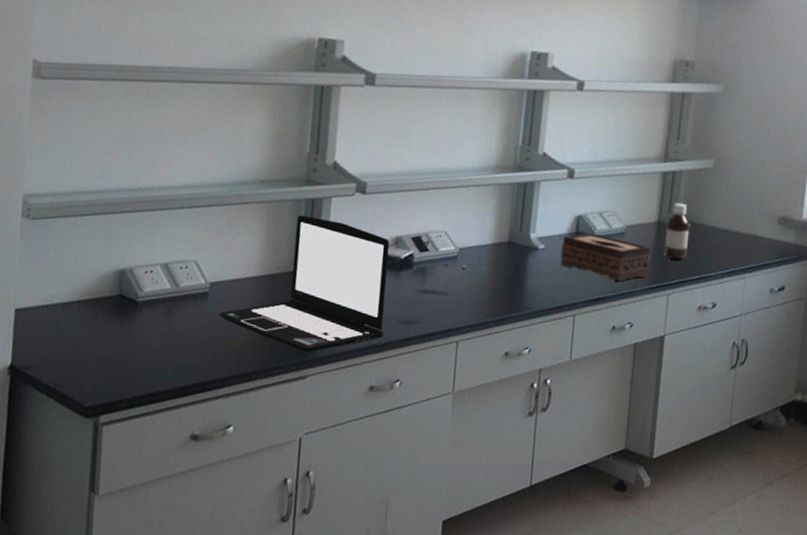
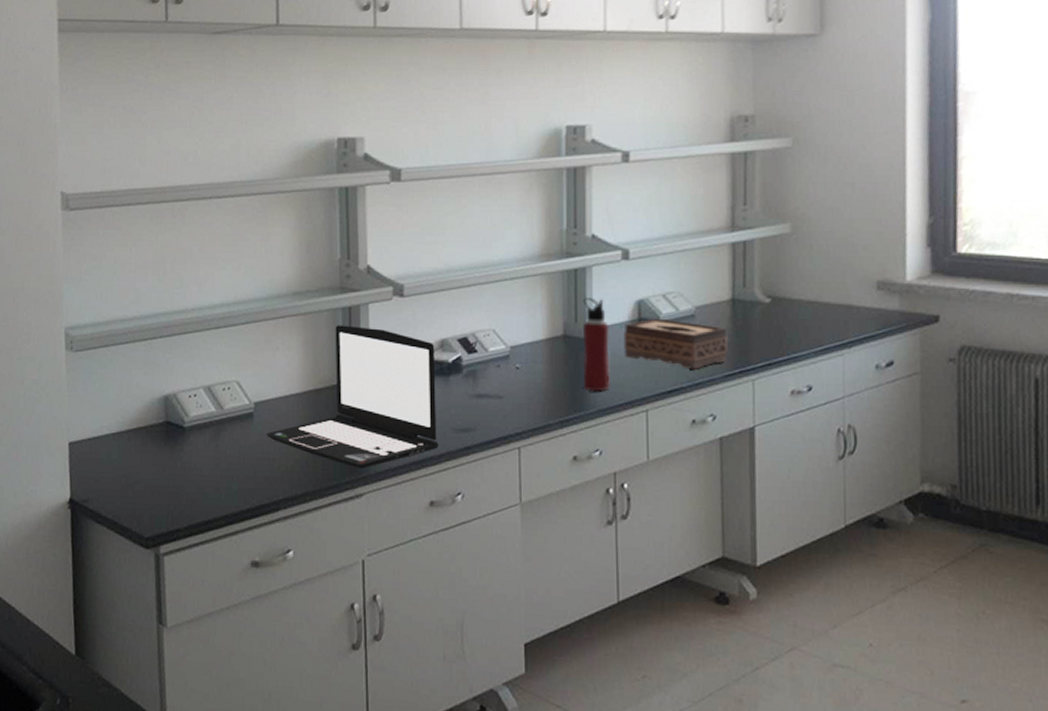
water bottle: none [521,209,550,295] -> present [583,298,610,392]
bottle: present [664,203,690,260] -> none [742,277,771,339]

